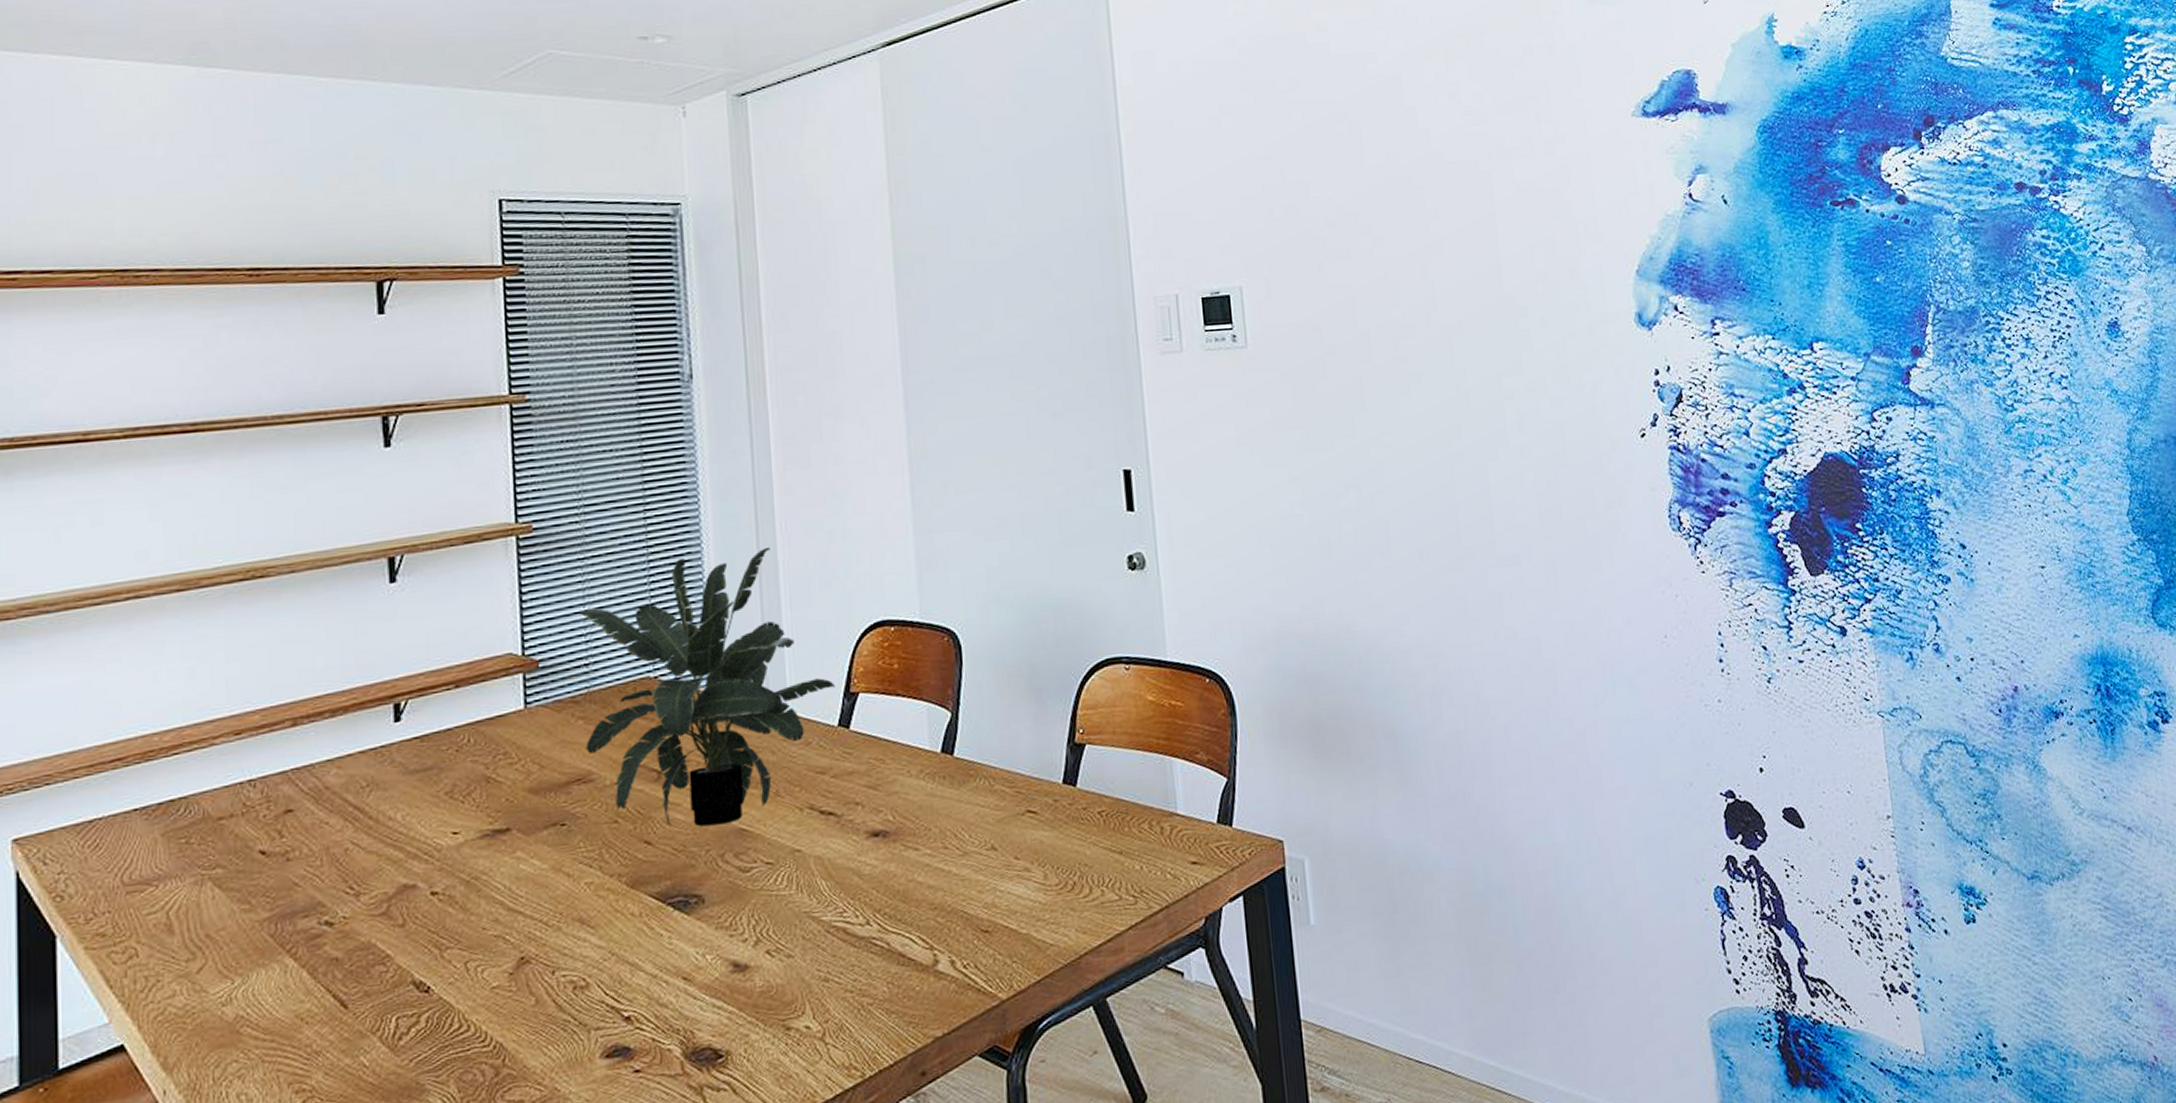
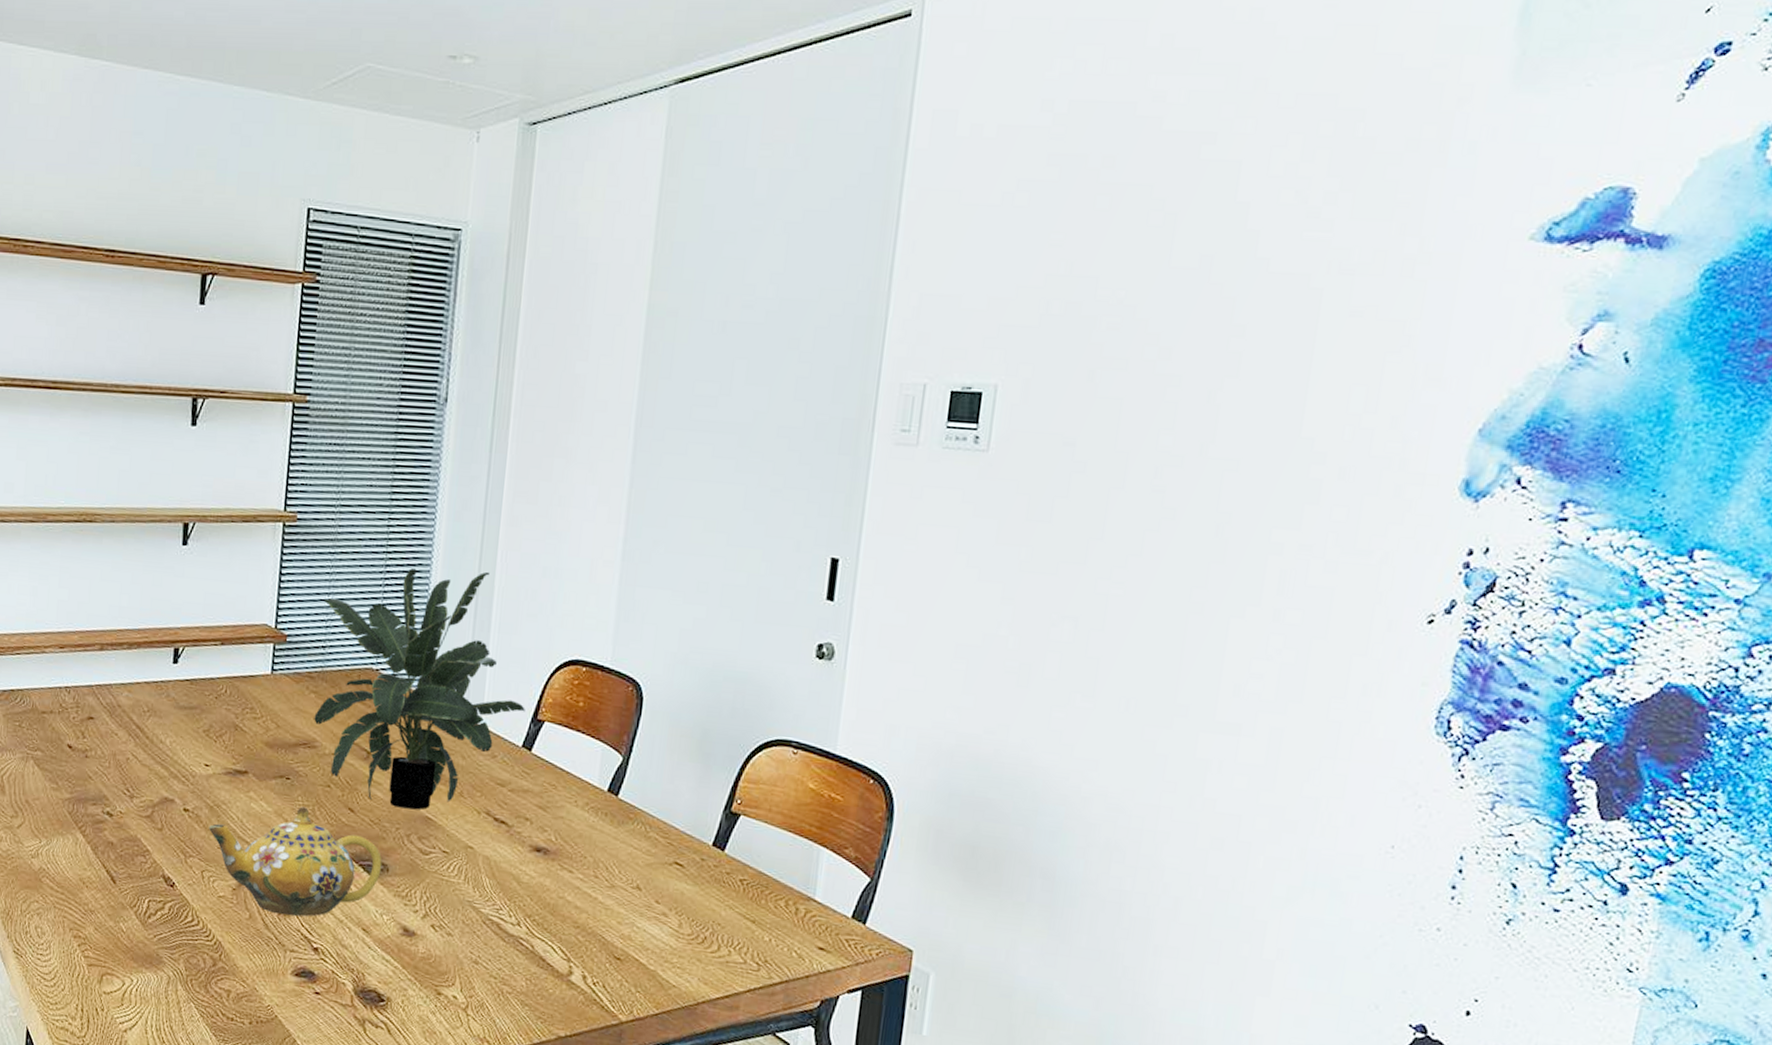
teapot: none [468,853,696,990] -> present [209,806,382,917]

